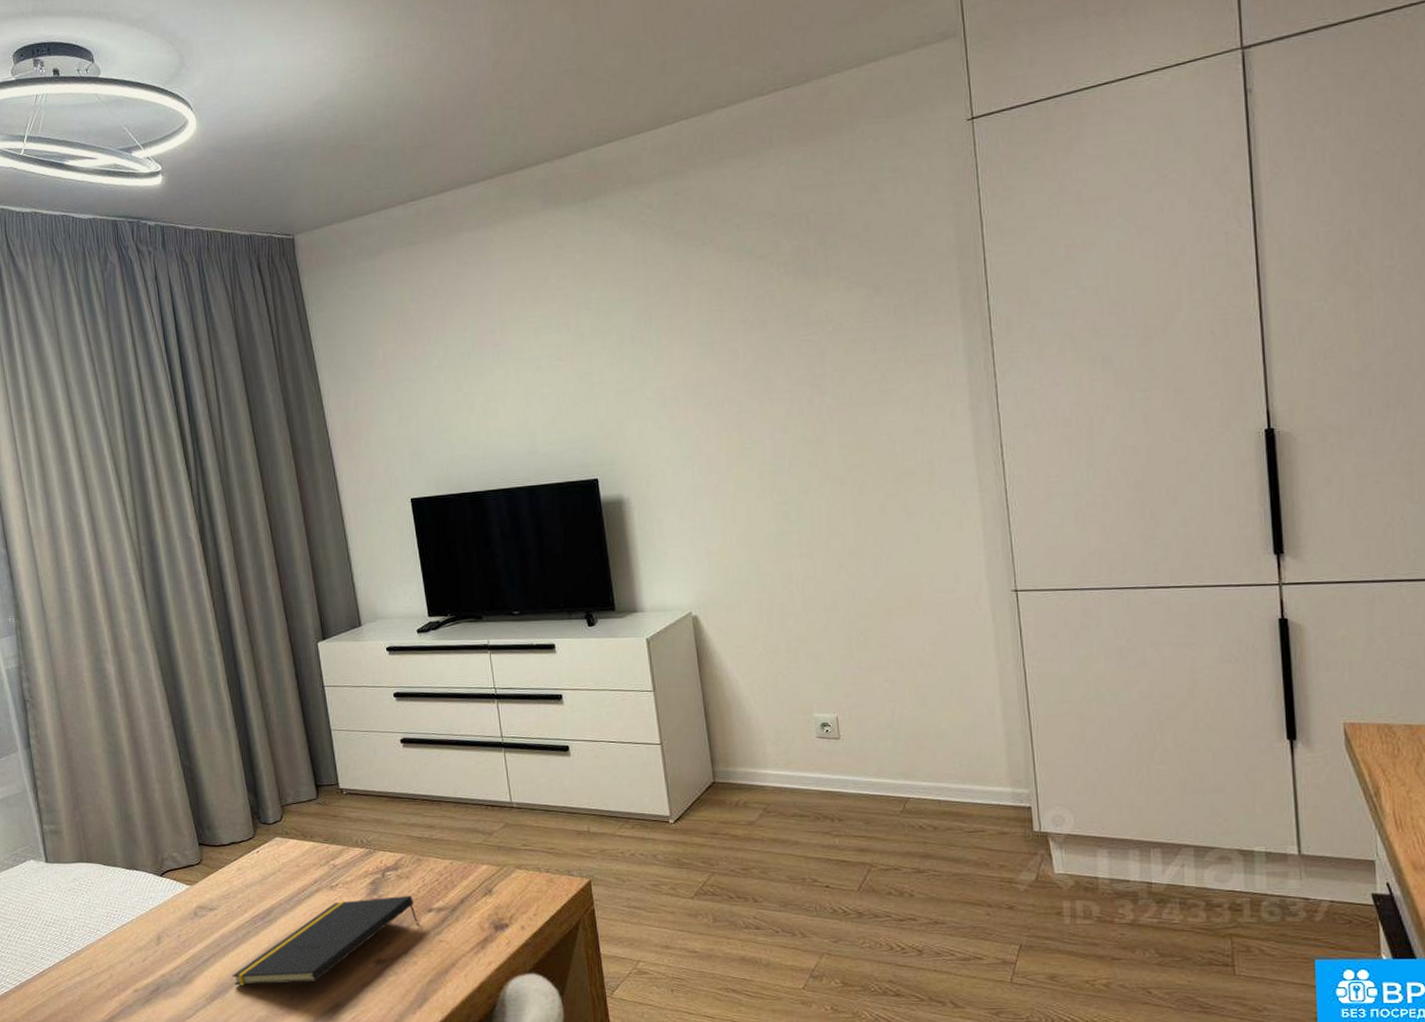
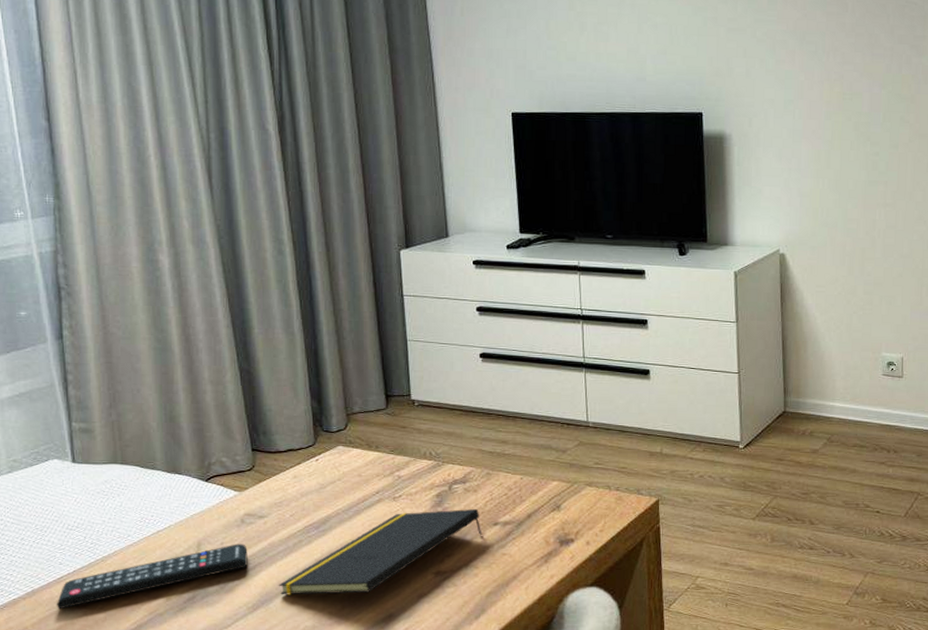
remote control: none [40,936,203,1002] -> present [56,543,248,610]

